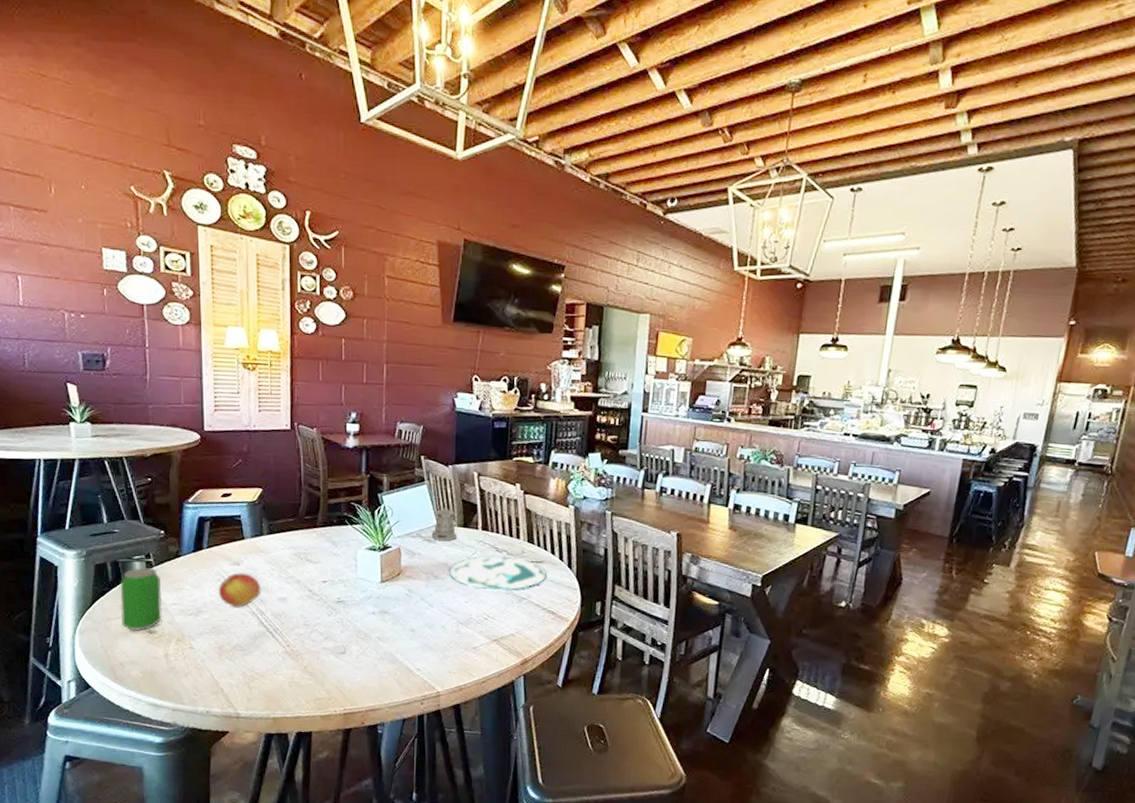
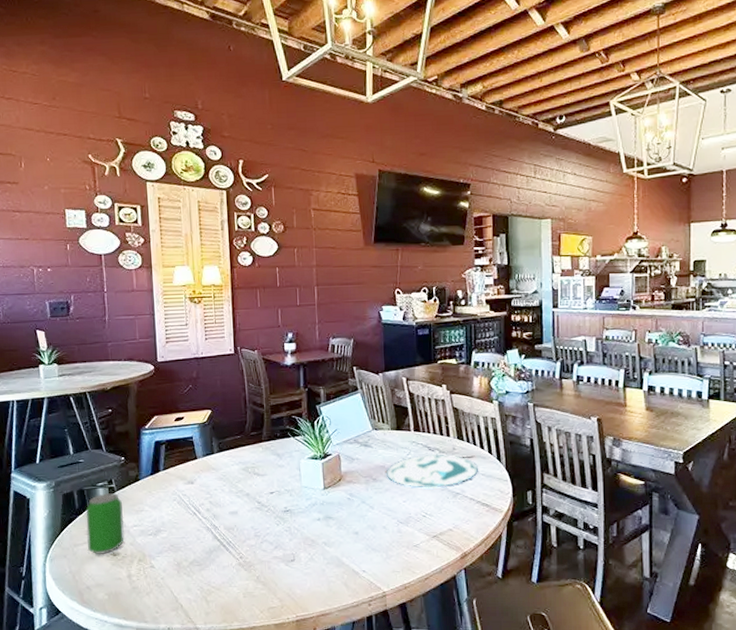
apple: present [218,572,261,608] -> none [174,490,214,524]
pepper shaker: present [431,507,457,542] -> none [367,413,391,445]

